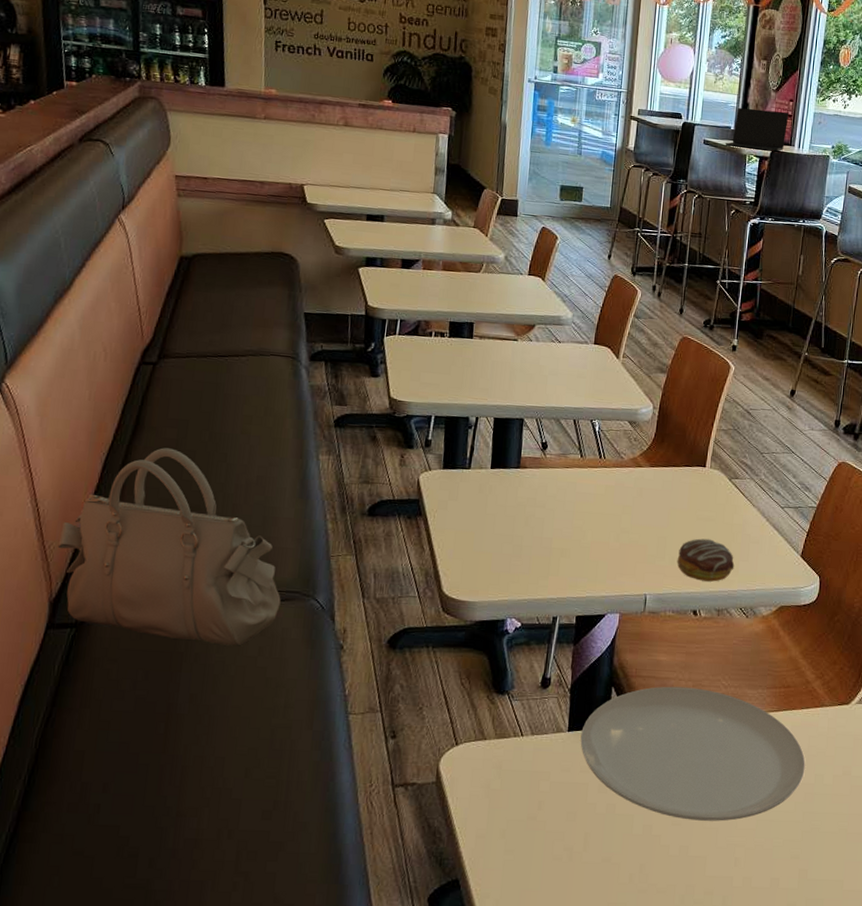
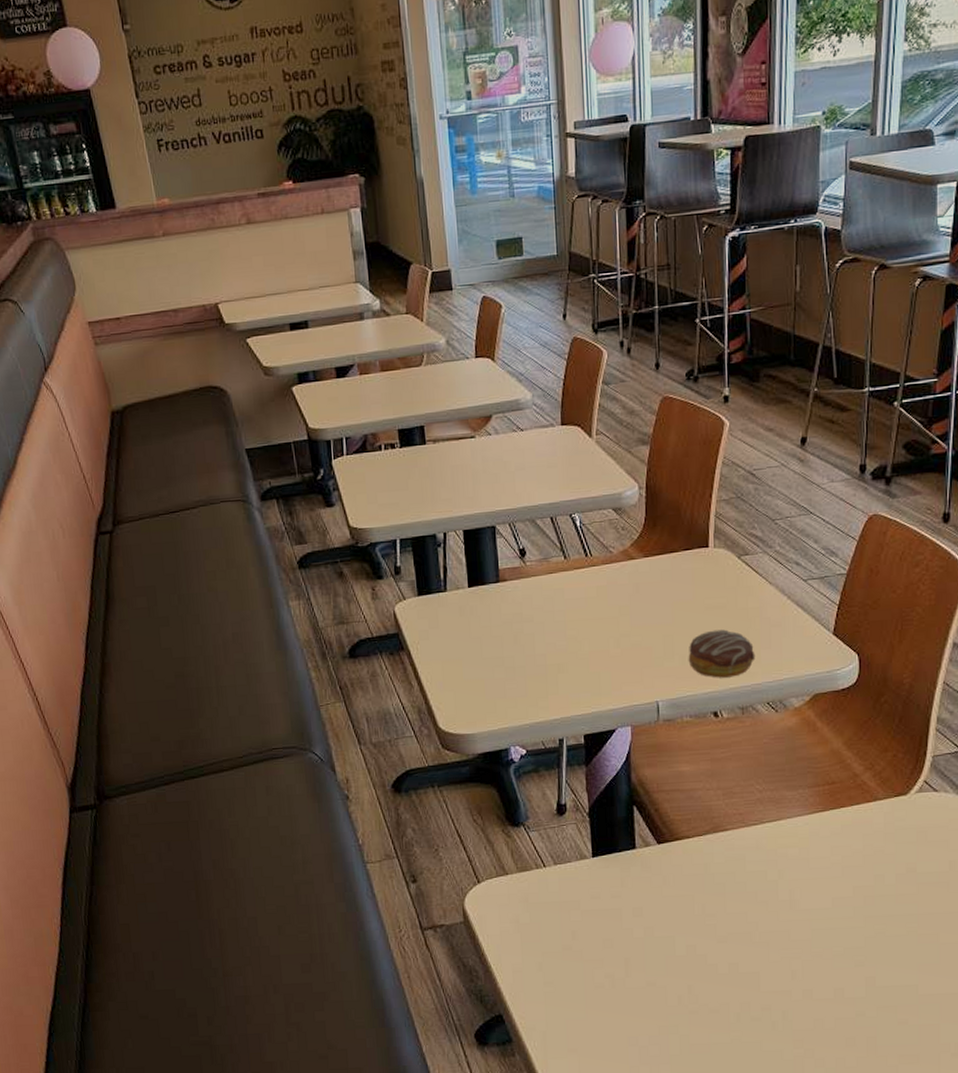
shoulder bag: present [57,447,281,646] -> none [61,618,280,810]
plate: present [580,686,806,821] -> none [606,796,862,936]
laptop: present [725,108,789,152] -> none [685,80,763,145]

